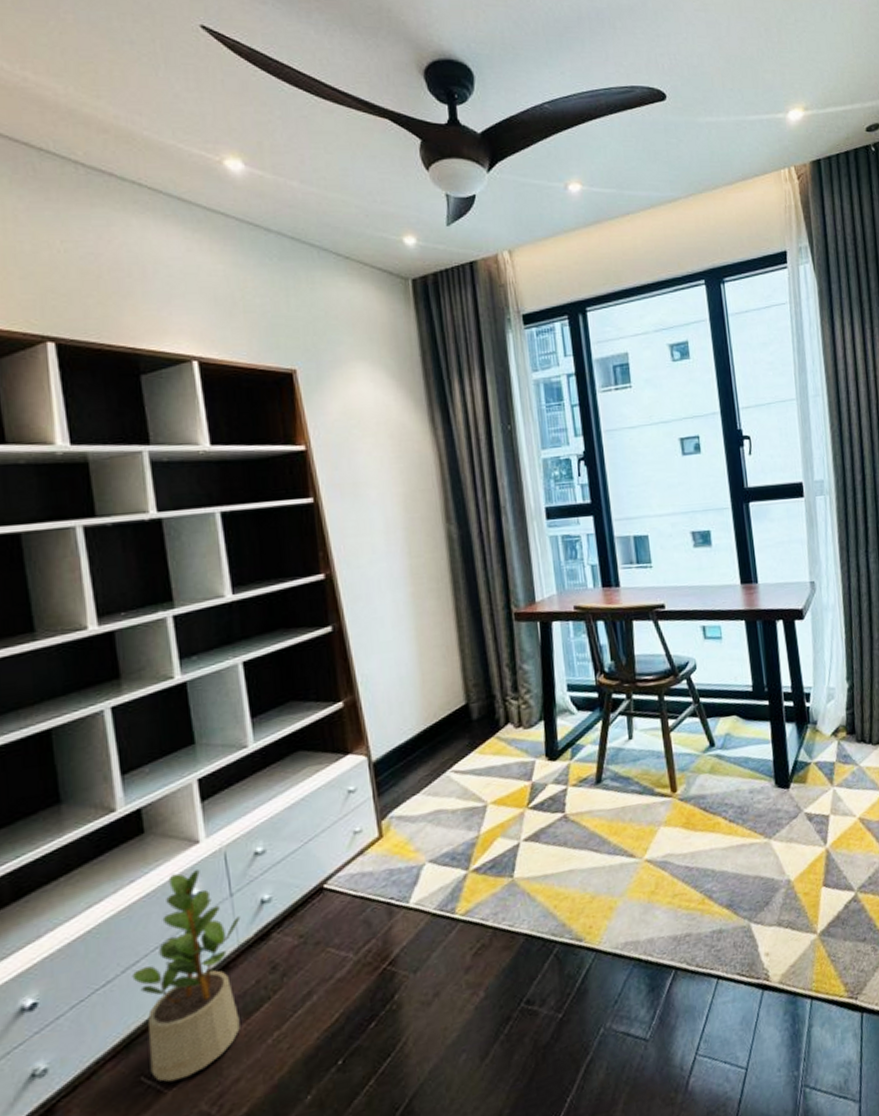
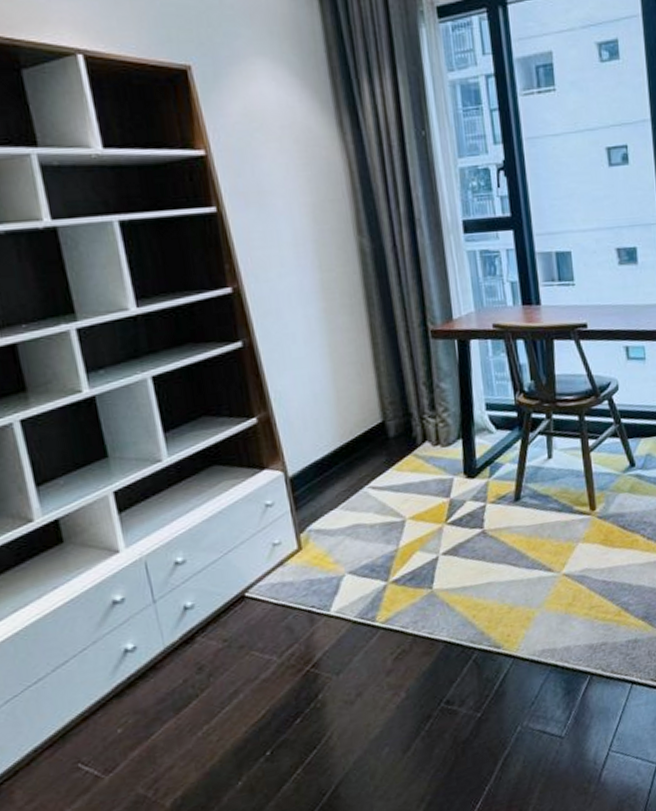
potted plant: present [132,870,241,1083] -> none [62,578,171,769]

